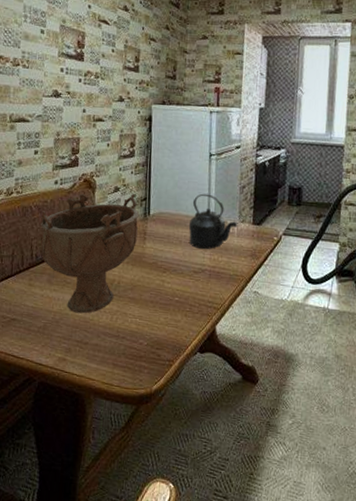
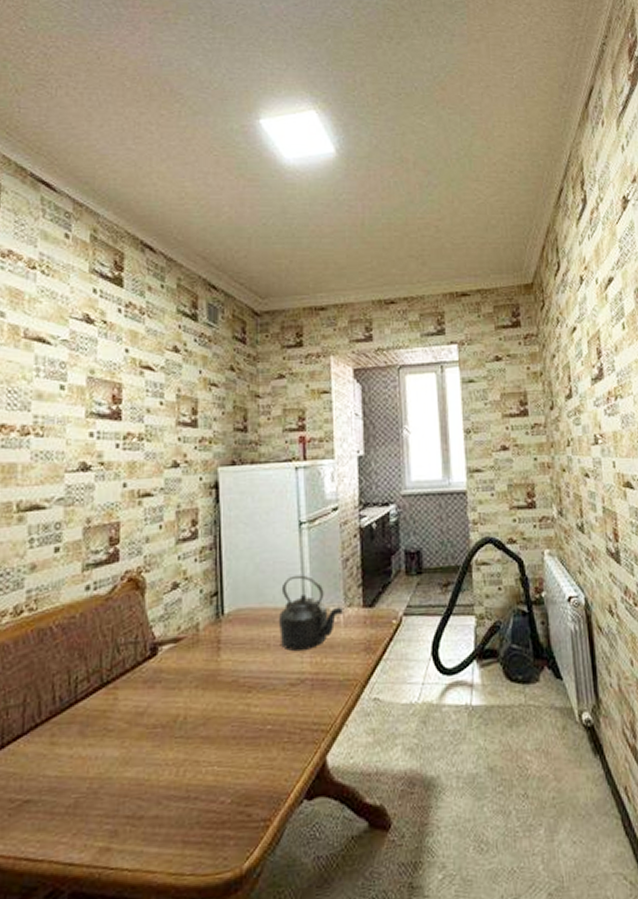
decorative bowl: present [40,194,139,314] -> none [65,589,208,774]

